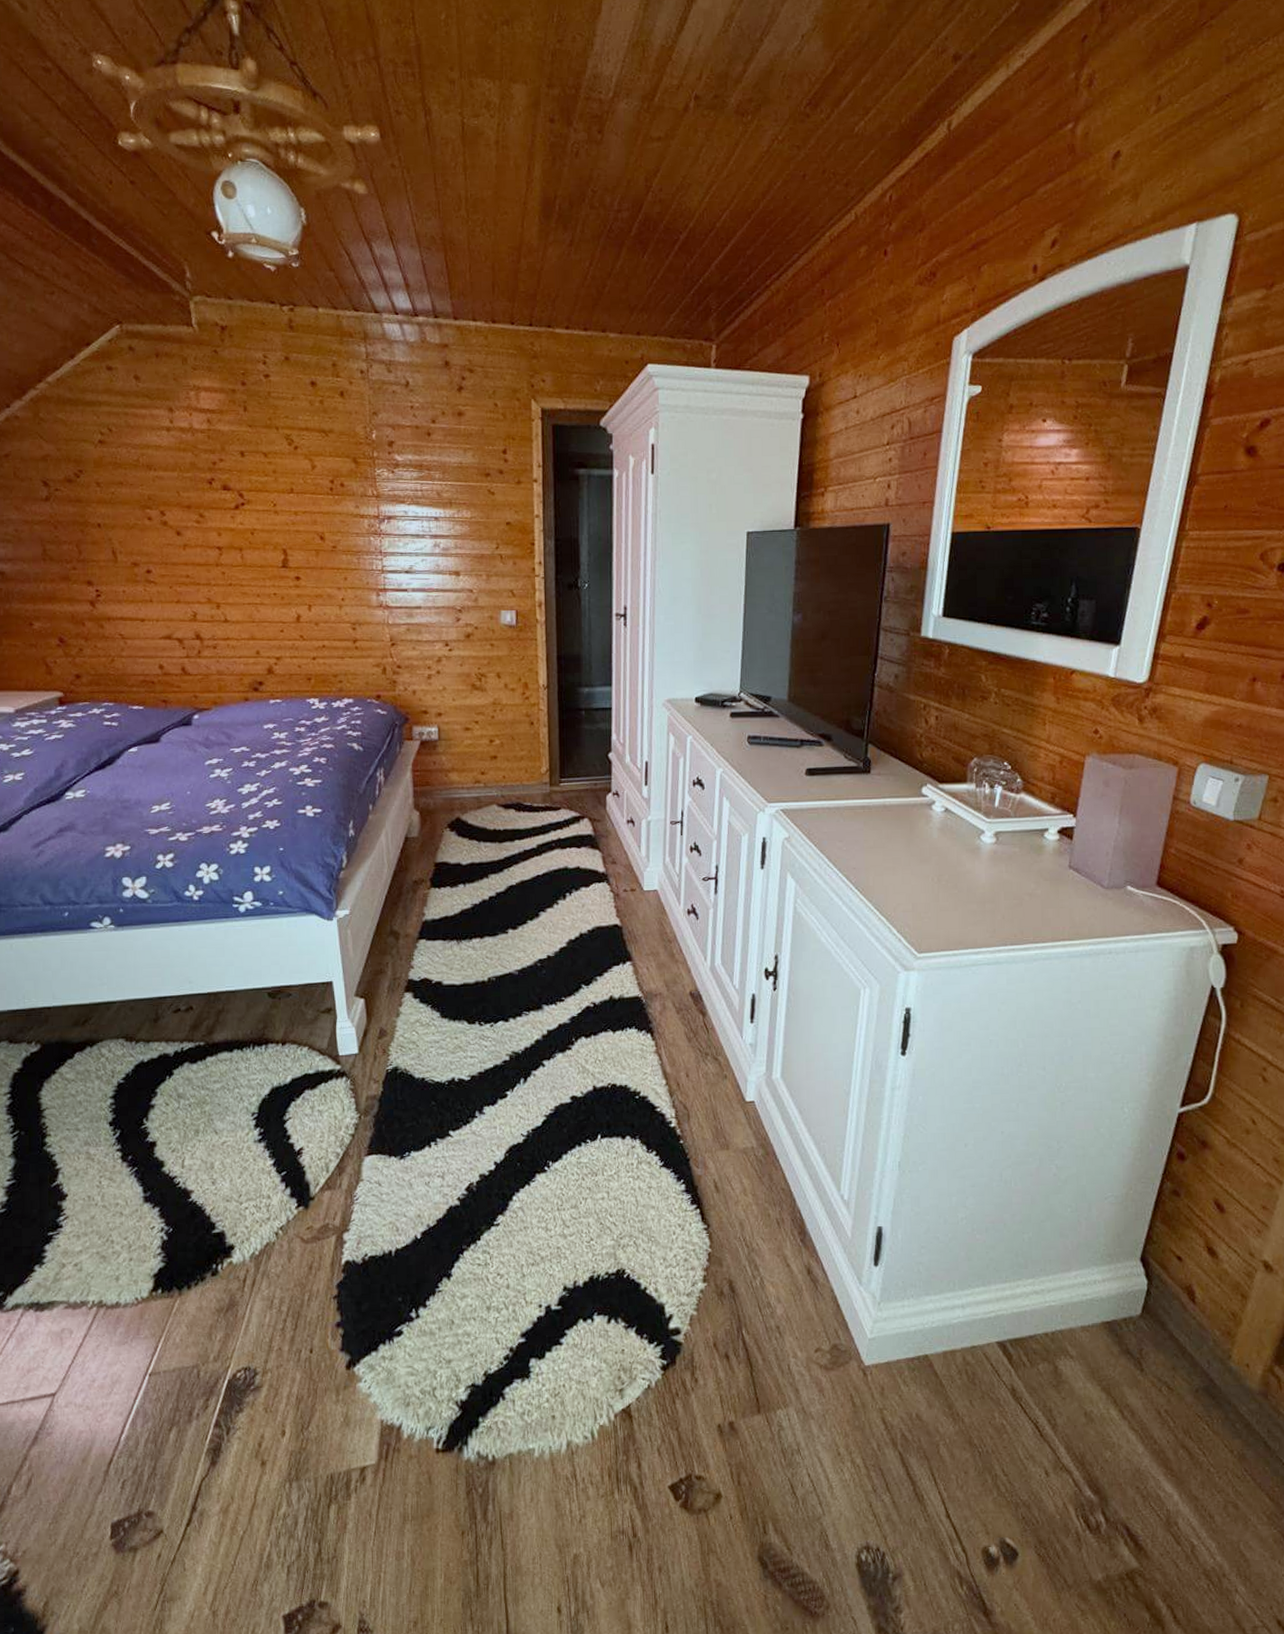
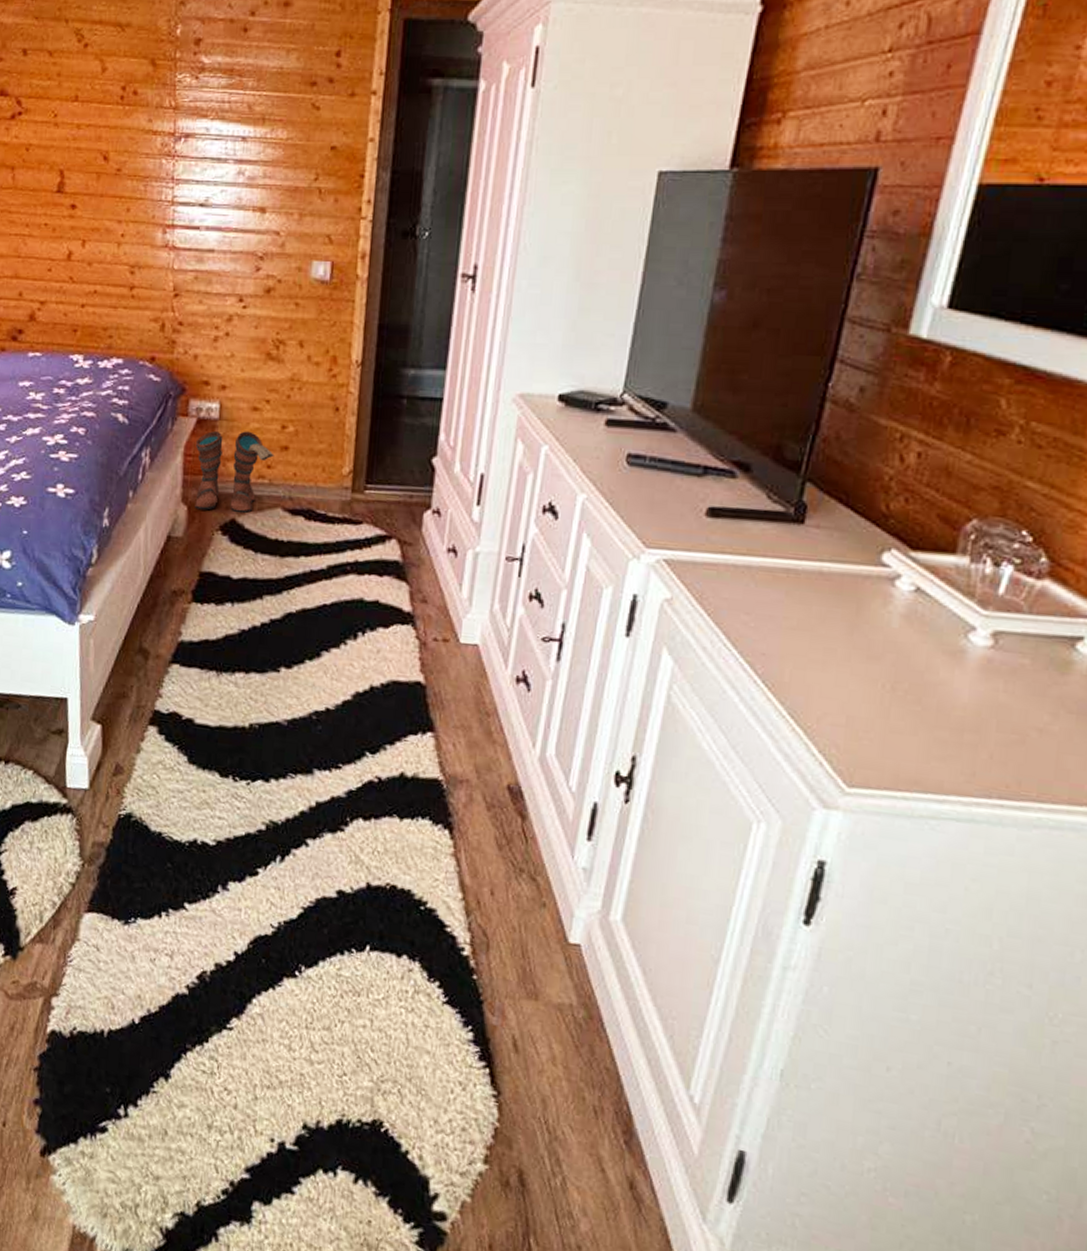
boots: none [421,747,486,813] -> present [195,431,274,514]

